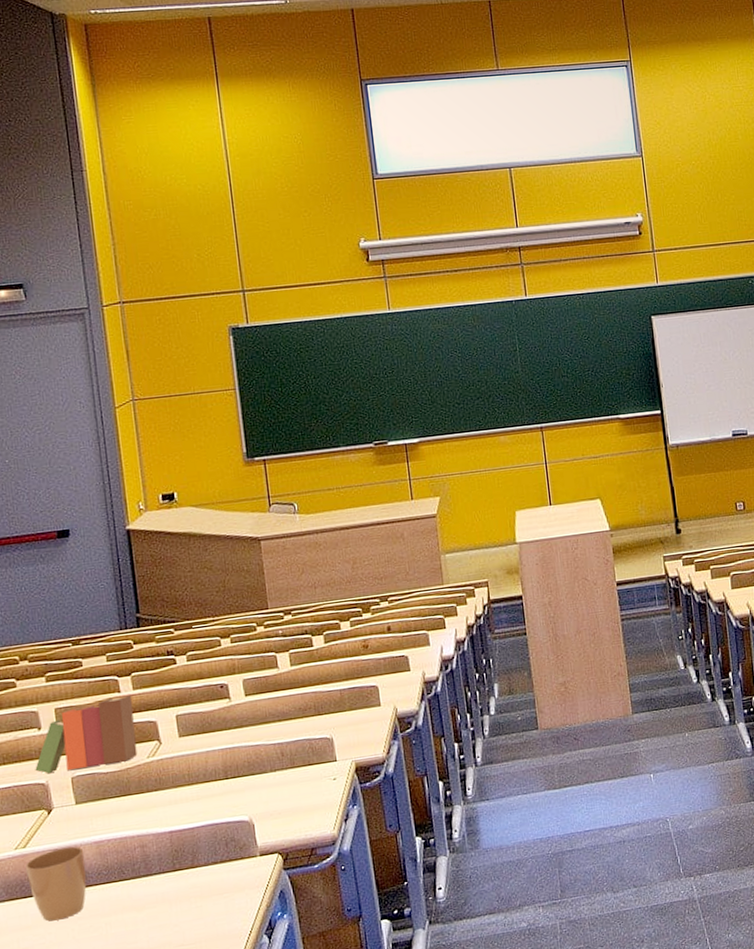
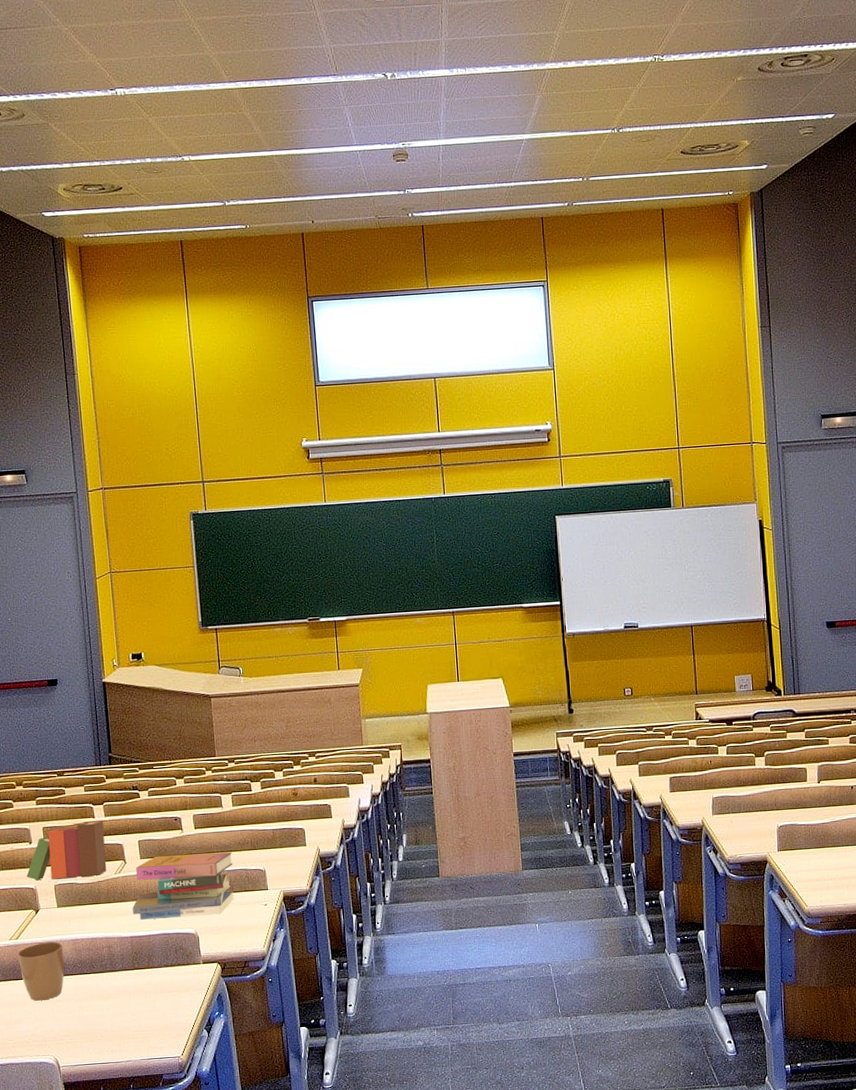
books: none [171,720,296,810] -> present [132,852,234,920]

